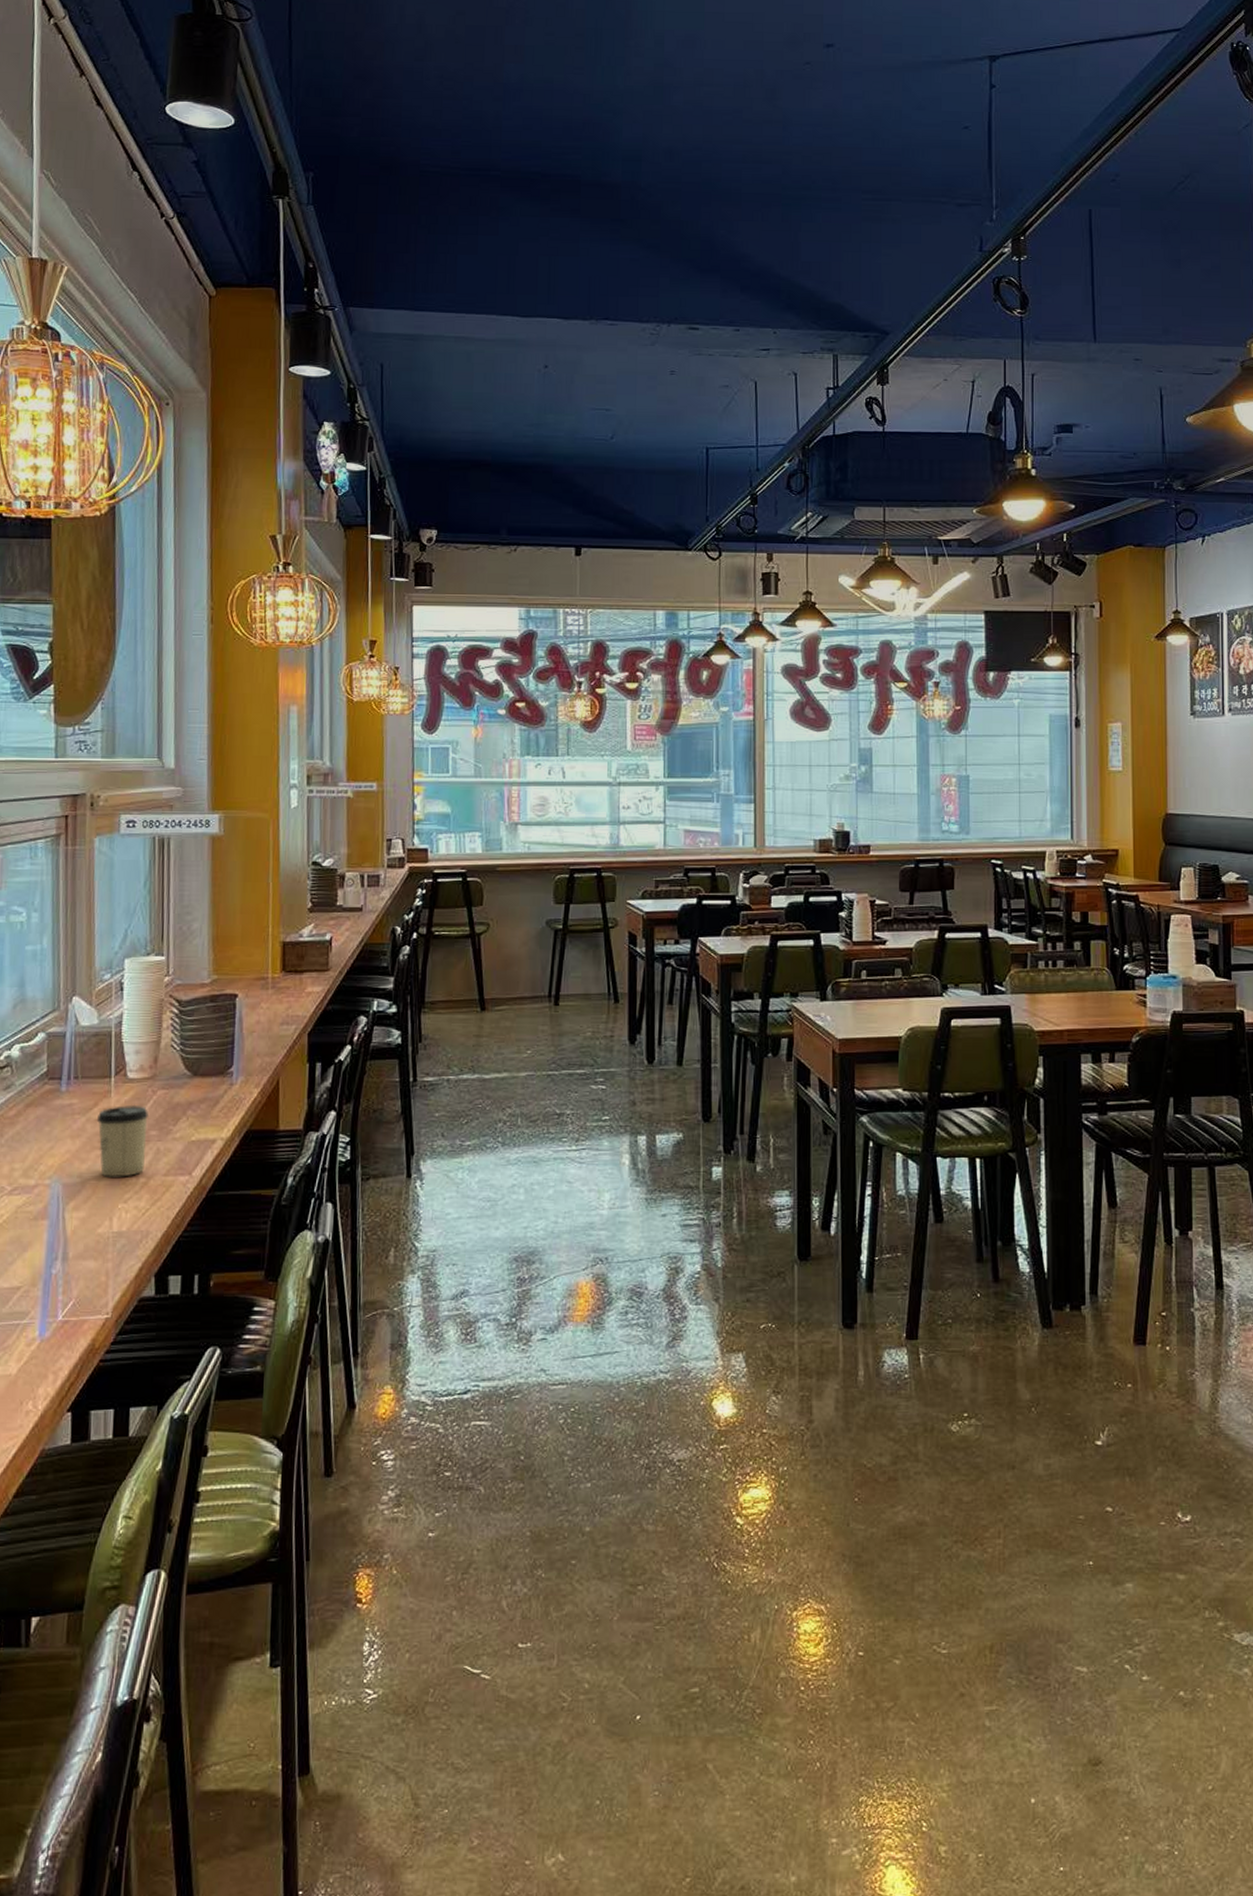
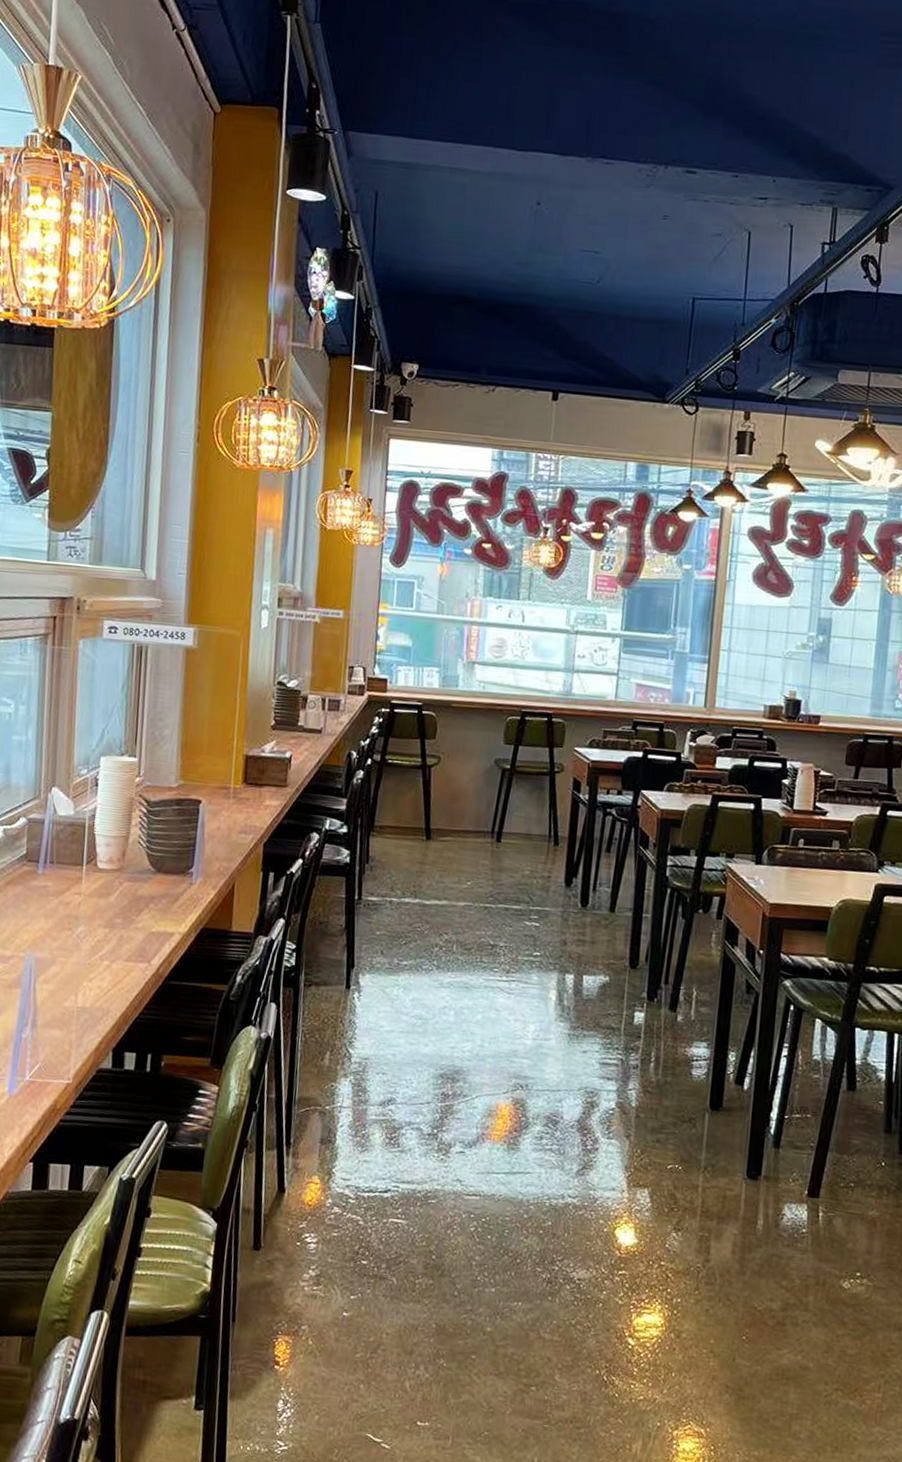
cup: present [96,1104,148,1177] -> none [68,892,115,958]

